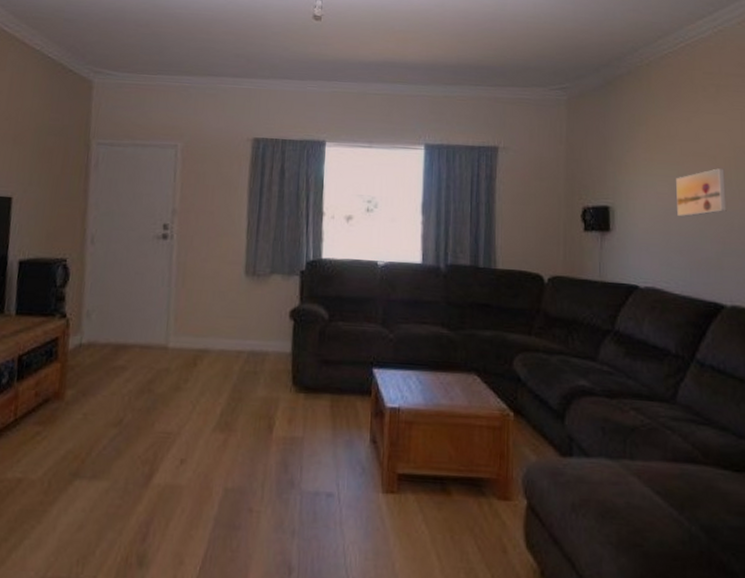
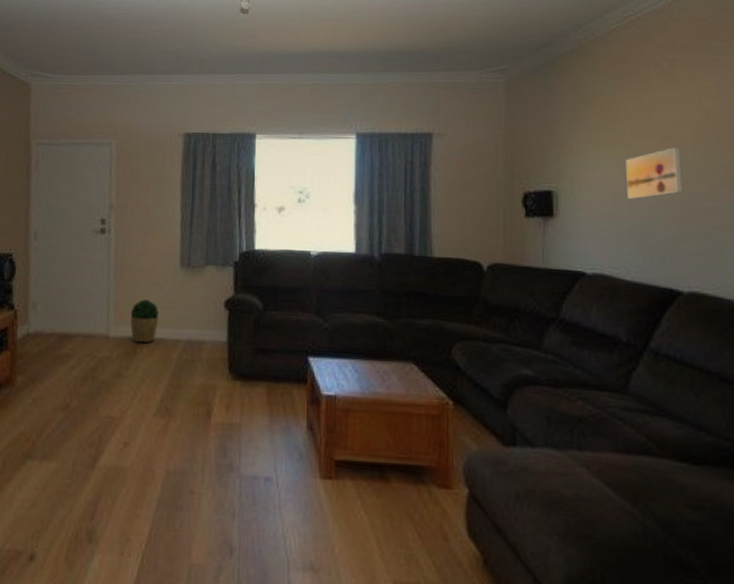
potted plant: none [191,309,222,354] -> present [130,299,160,343]

